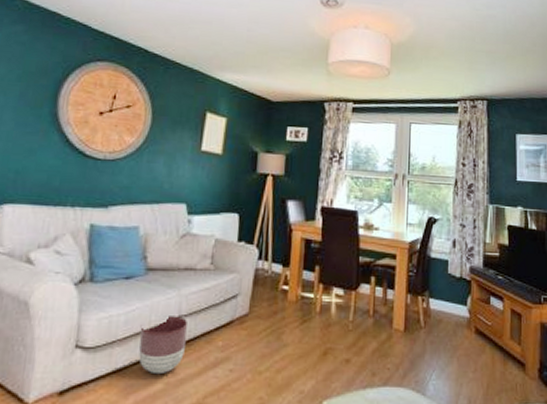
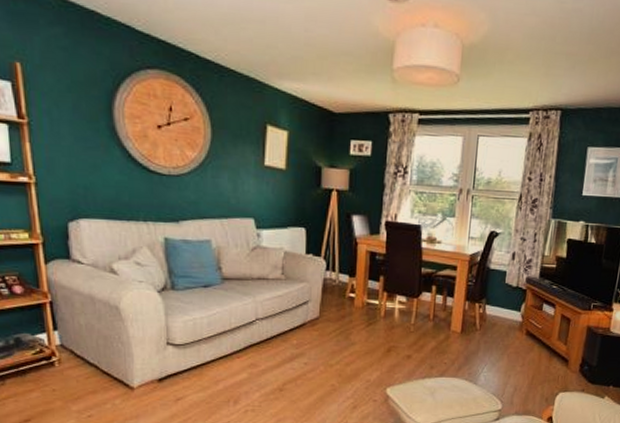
planter: present [138,316,187,375] -> none [222,319,264,367]

